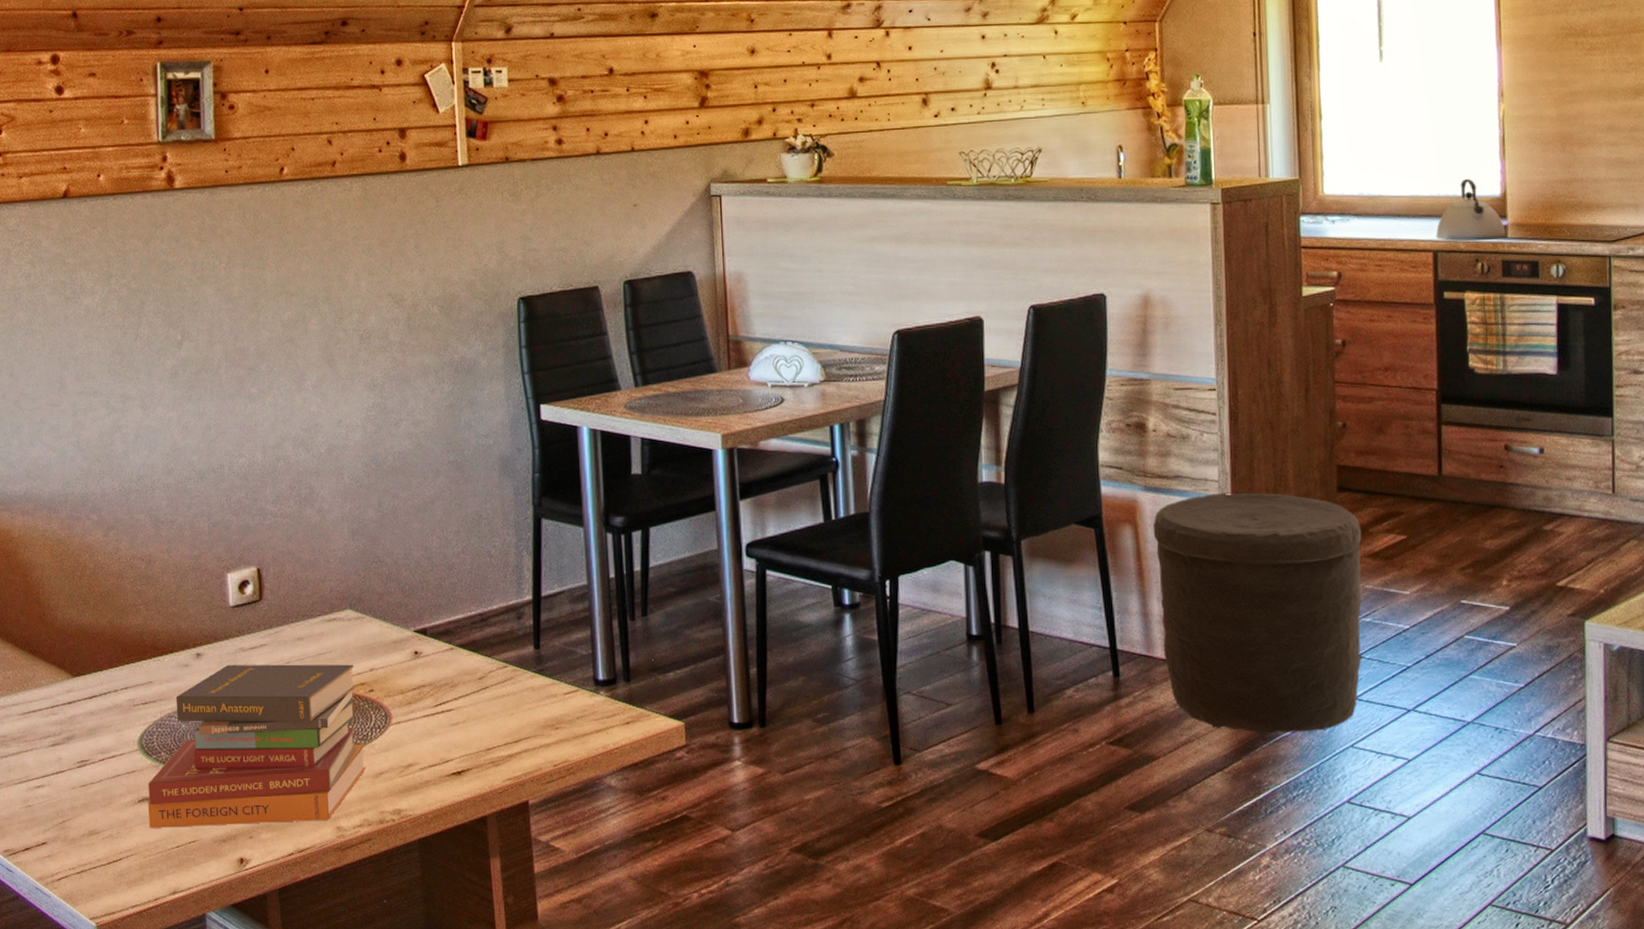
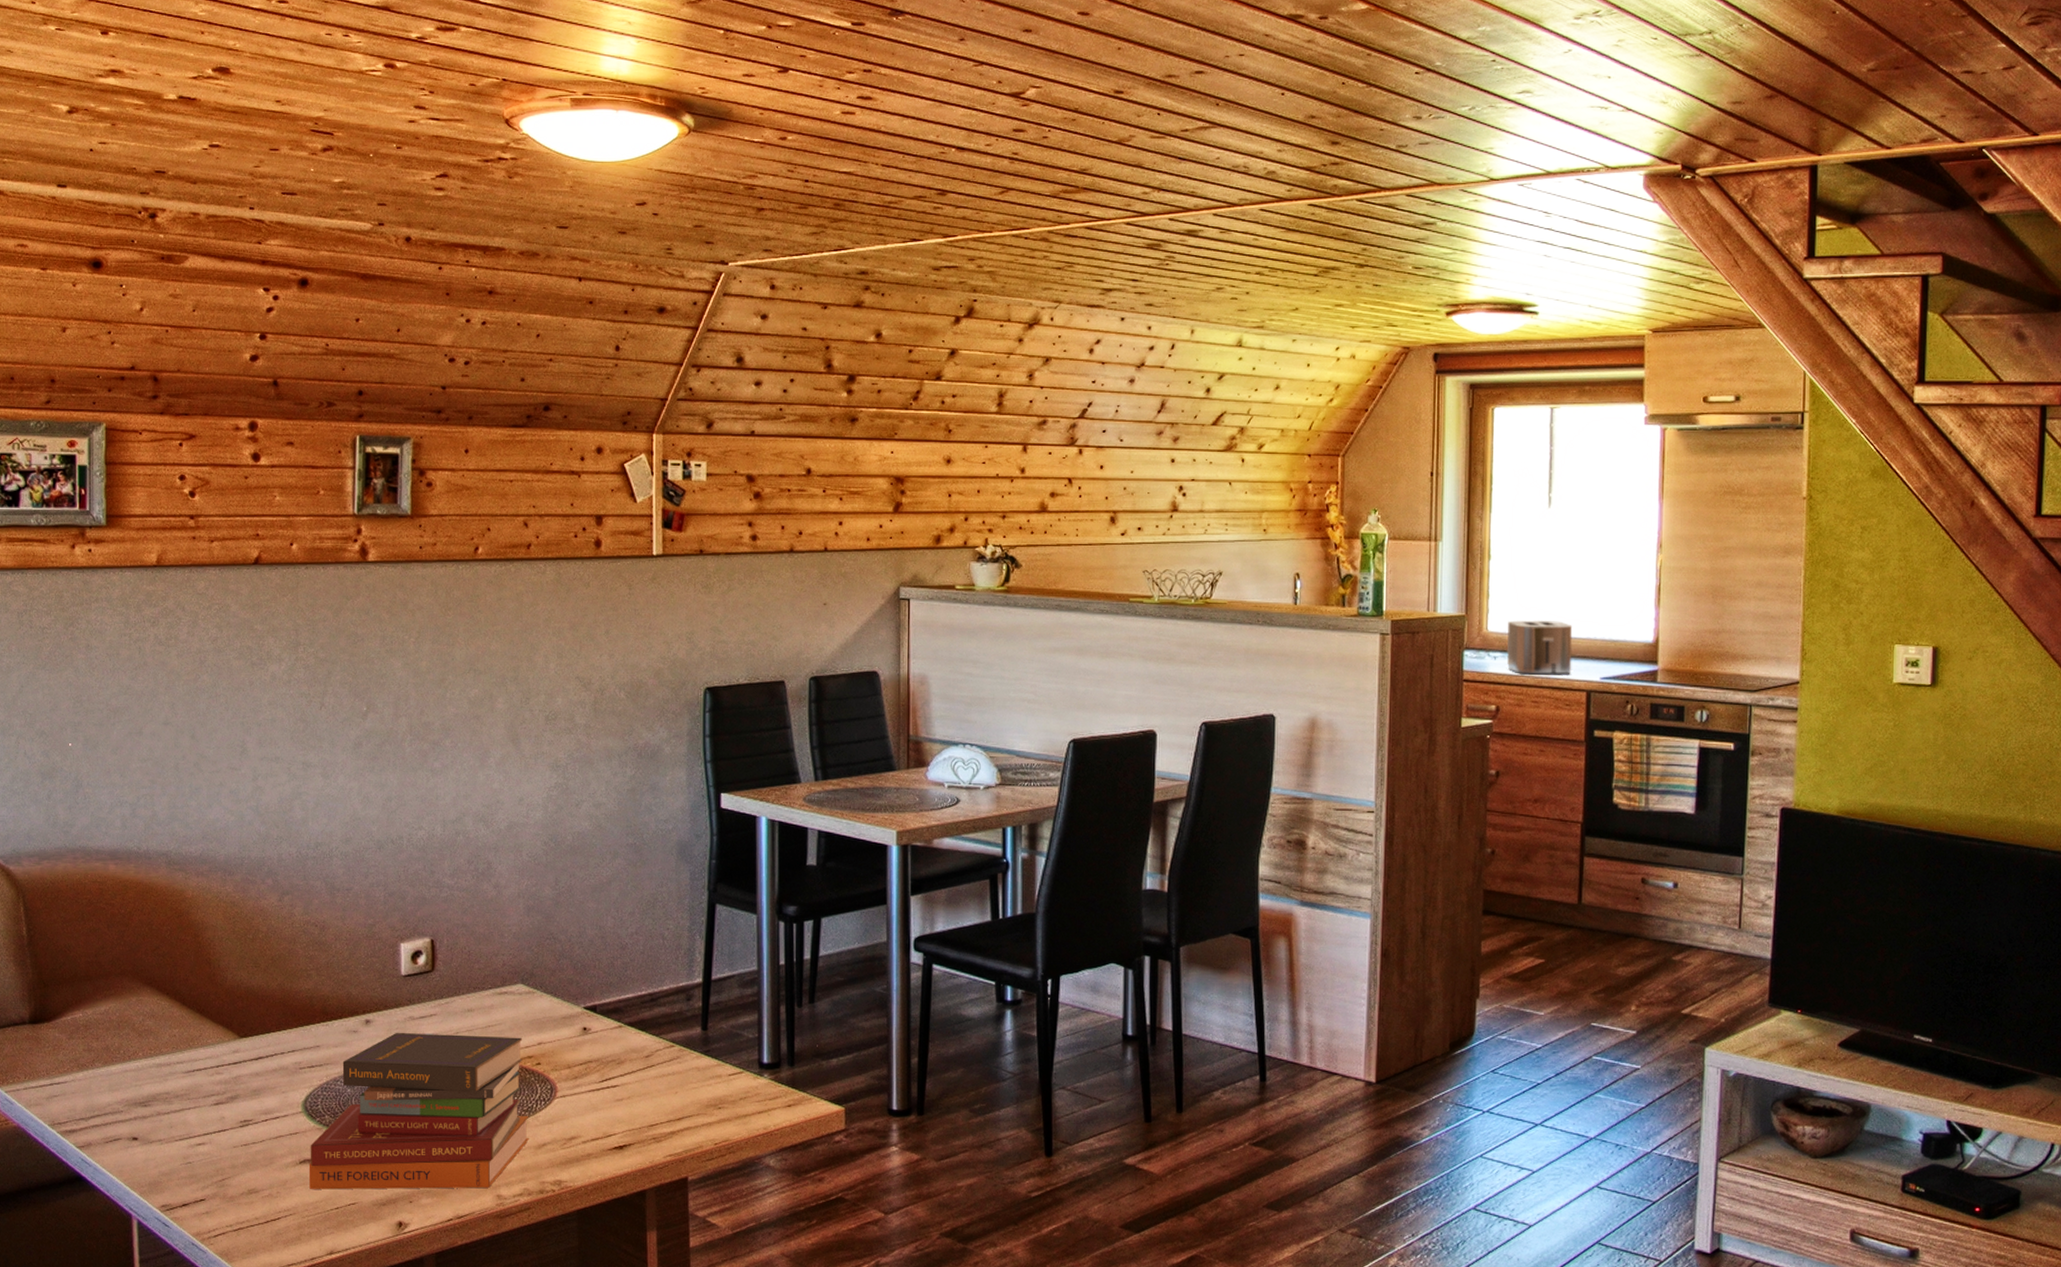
basket: present [1153,492,1362,734] -> none [1306,911,1503,1142]
toaster: none [1345,179,1416,239] -> present [1507,620,1573,676]
kettle: present [1435,178,1506,242] -> none [1590,623,1656,684]

